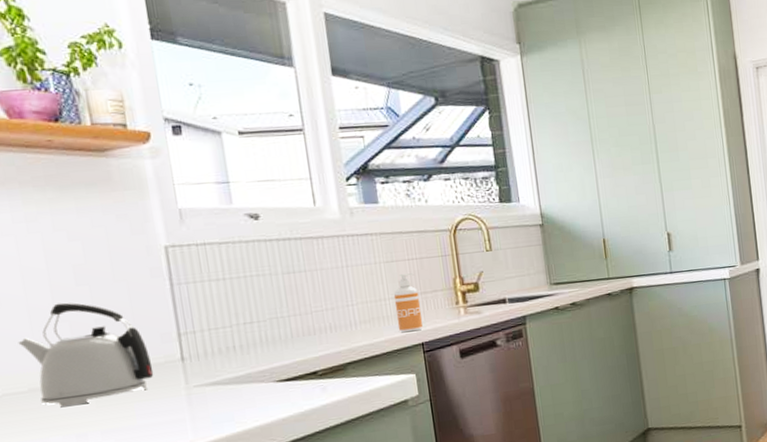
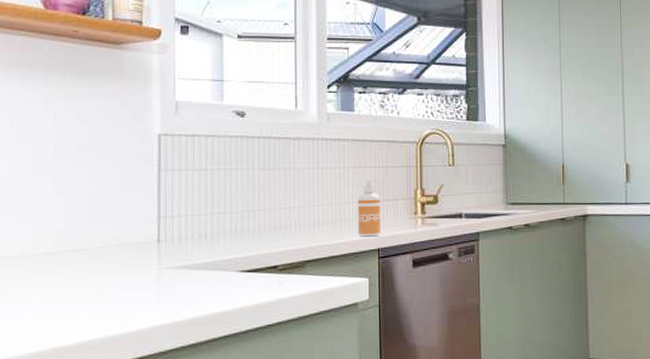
kettle: present [18,302,154,407] -> none [19,178,131,275]

